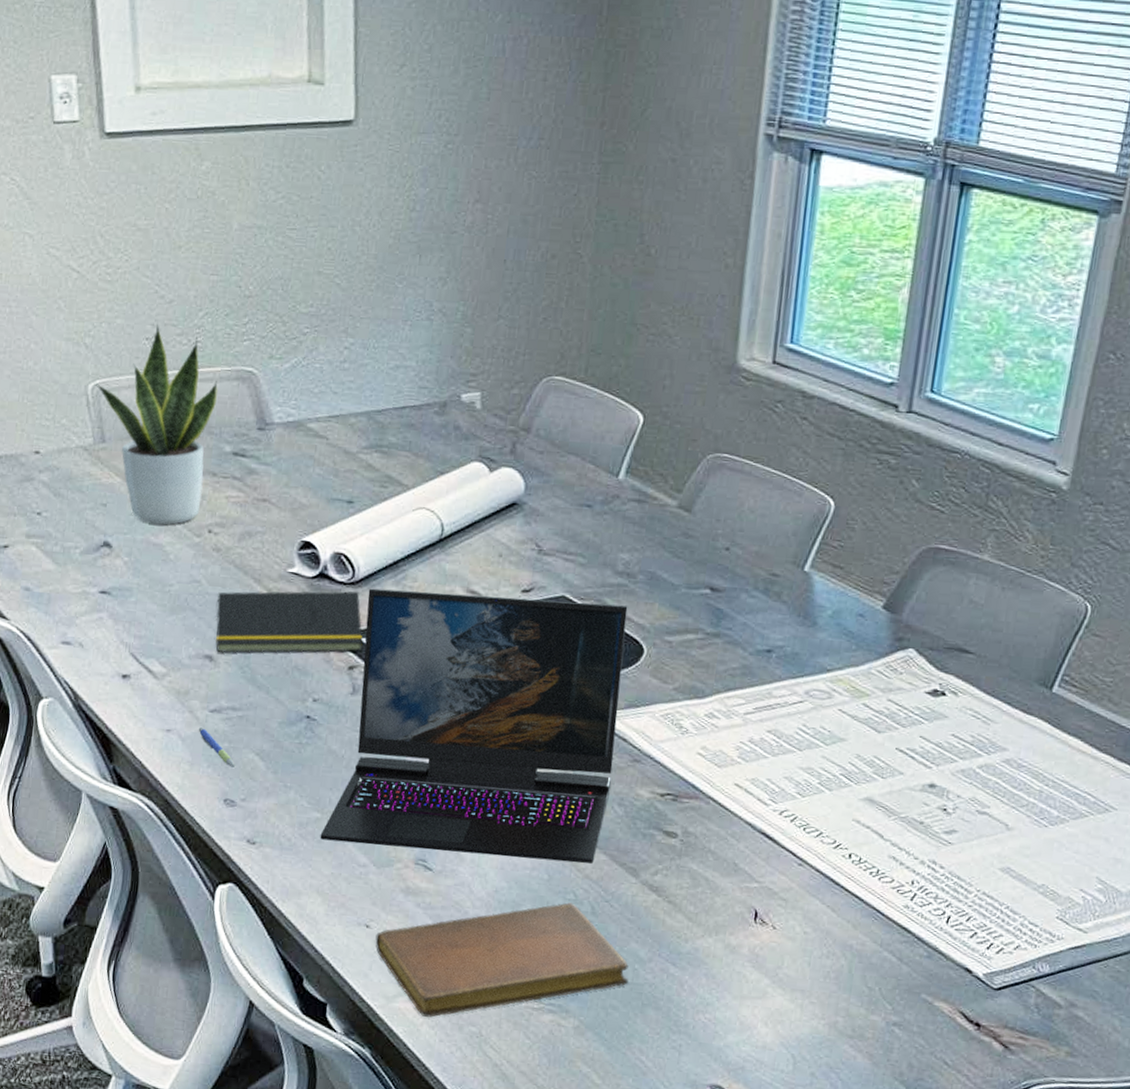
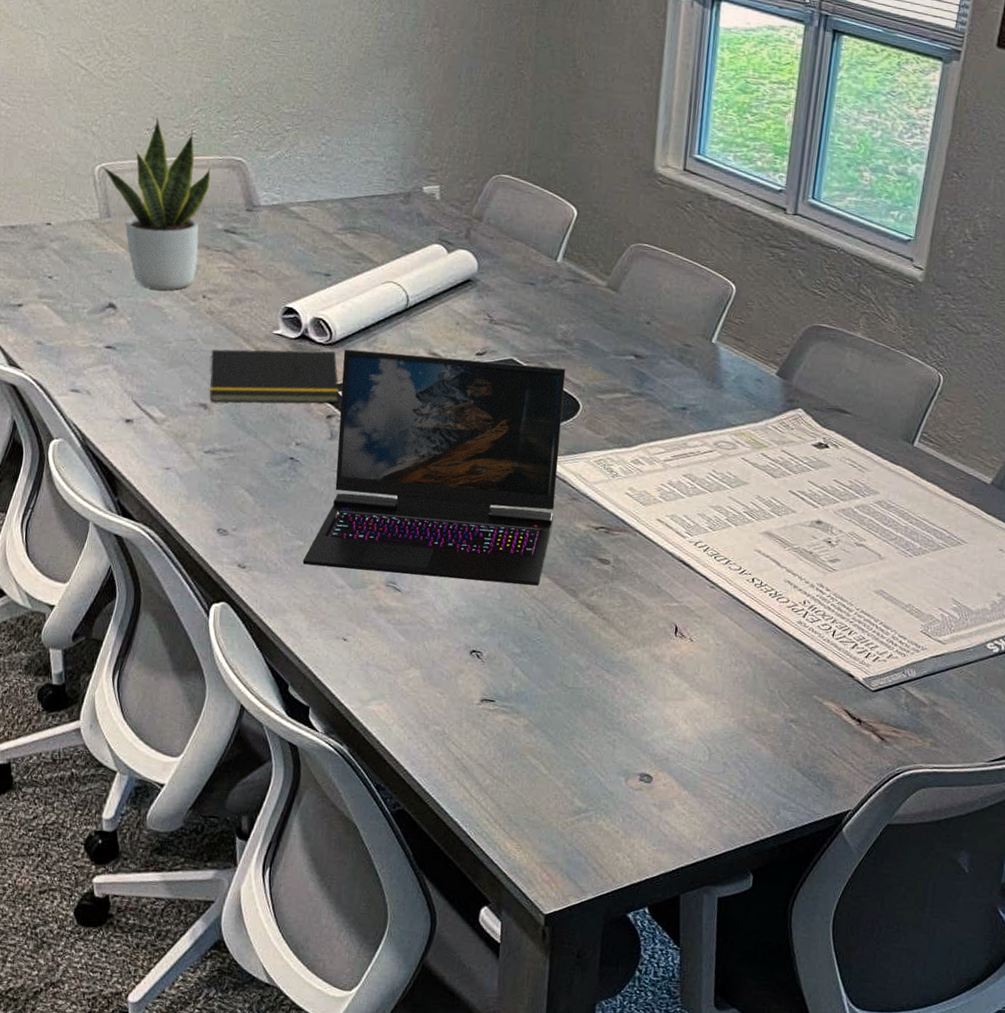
pen: present [198,726,235,769] -> none [194,465,227,502]
notebook: present [375,902,629,1018] -> none [351,619,570,718]

